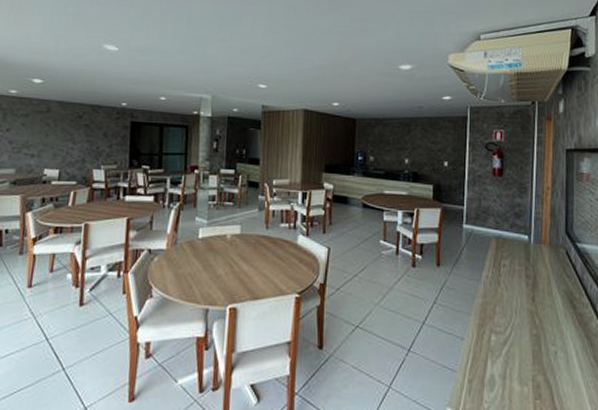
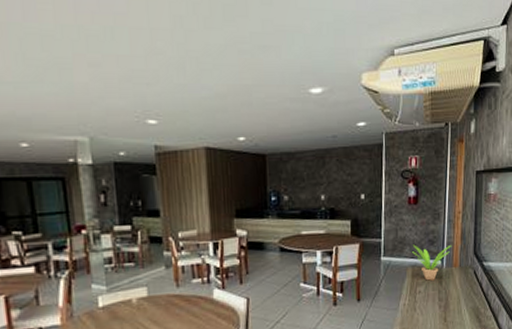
potted plant: none [496,215,539,255] -> present [412,244,451,281]

